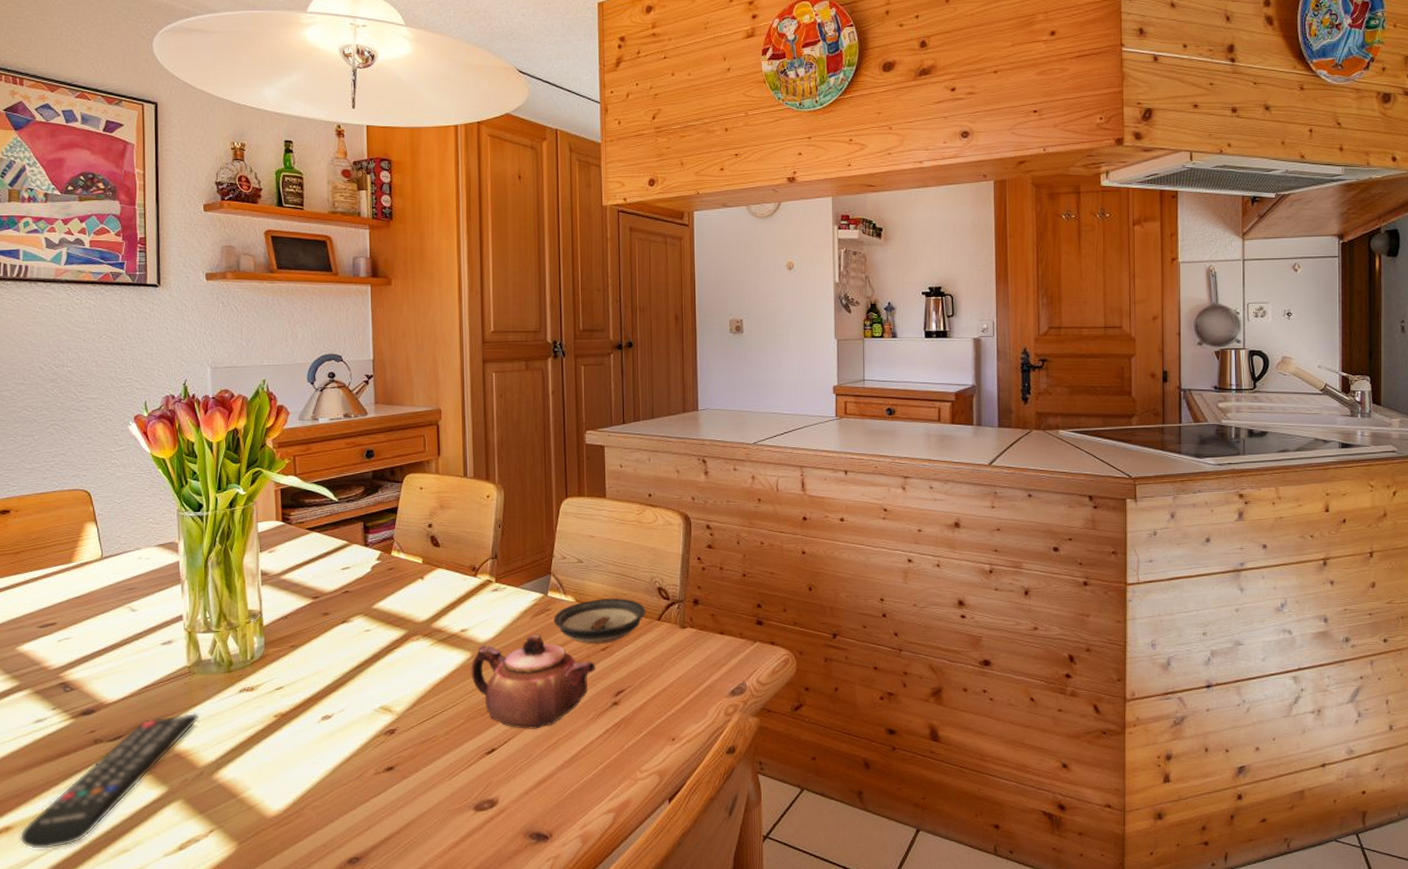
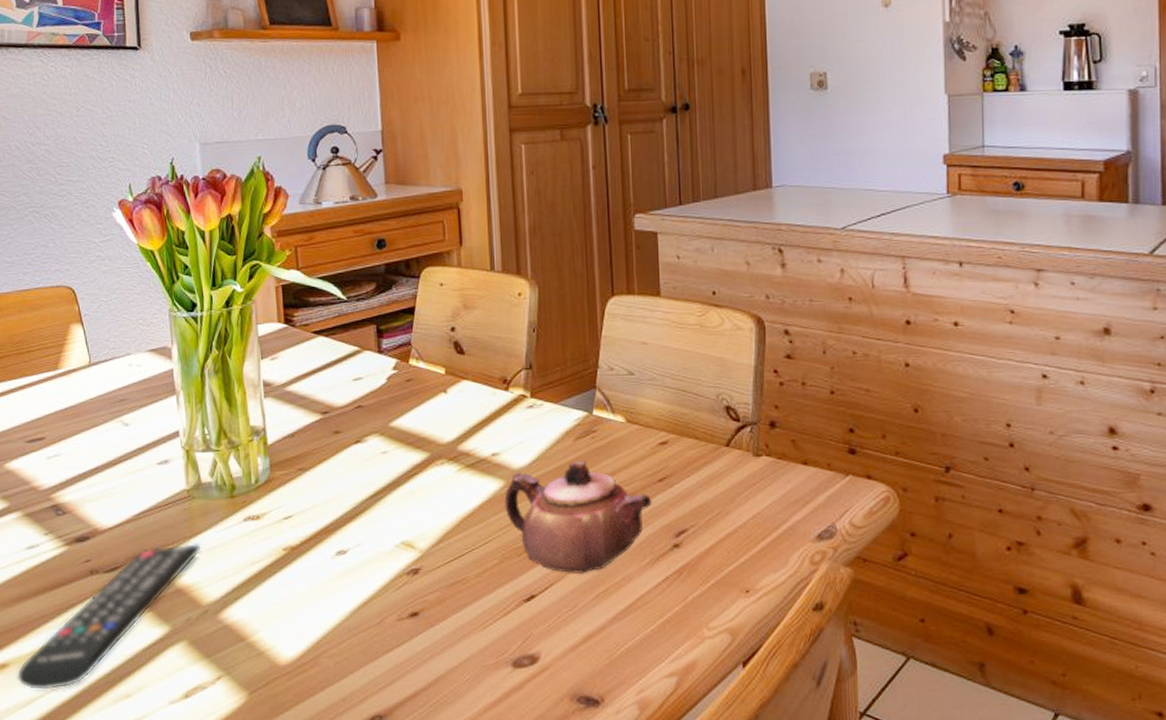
saucer: present [553,598,646,644] -> none [600,419,712,473]

